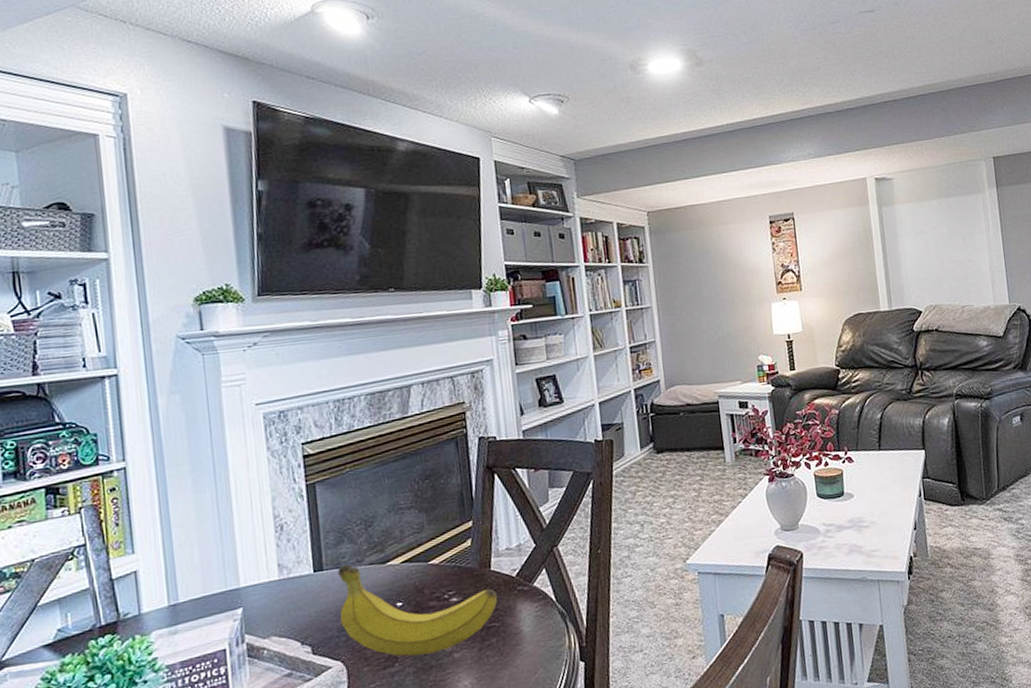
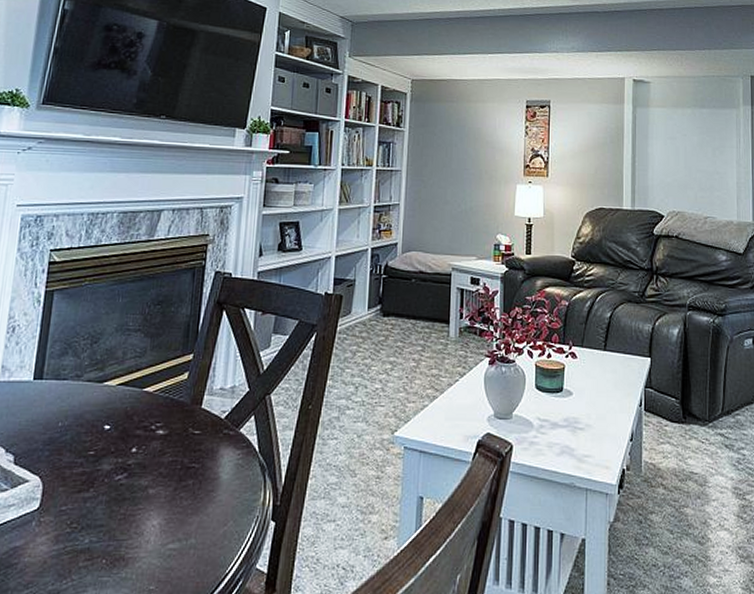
fruit: present [338,564,498,657] -> none [47,377,203,485]

